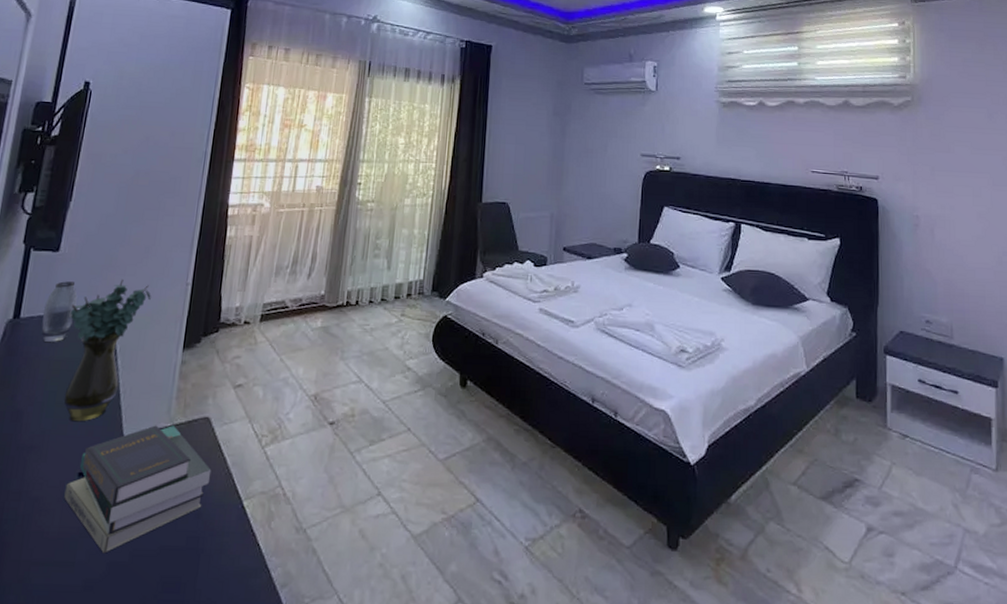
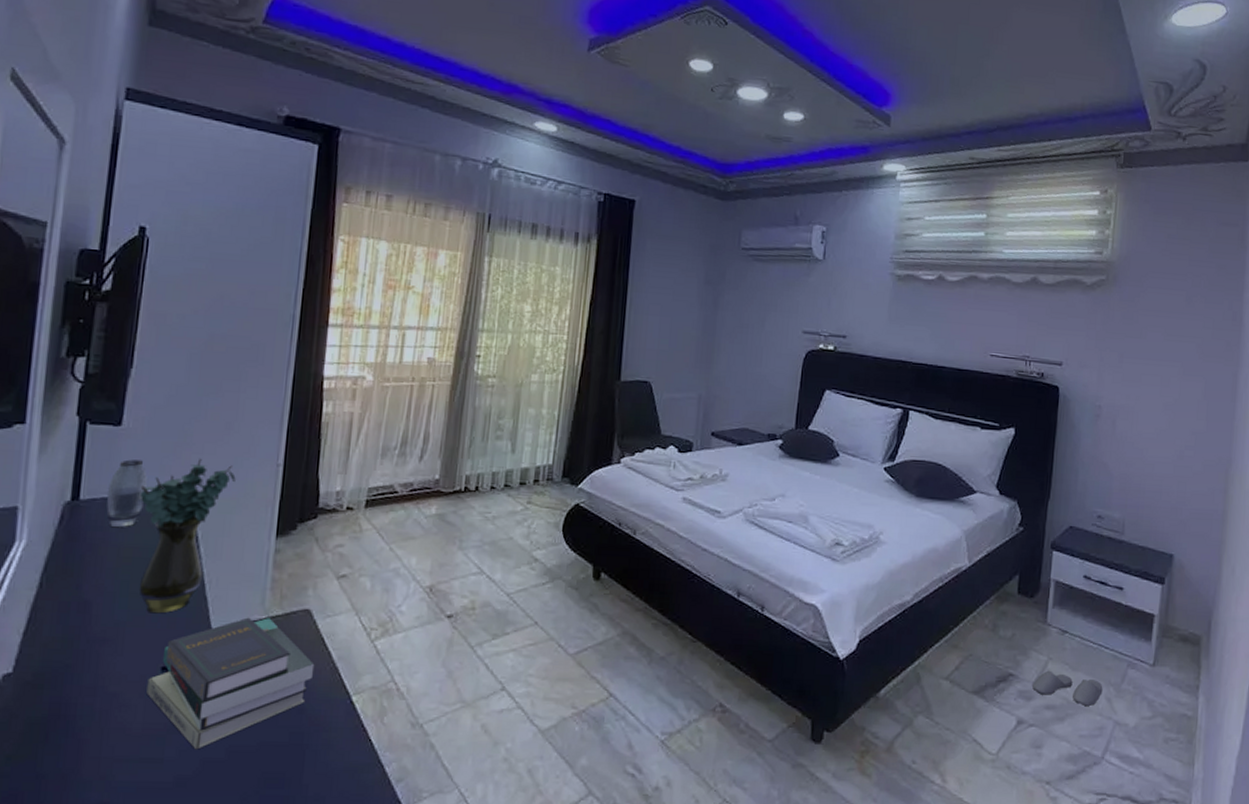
slippers: none [879,475,949,512] -> present [1032,670,1103,706]

